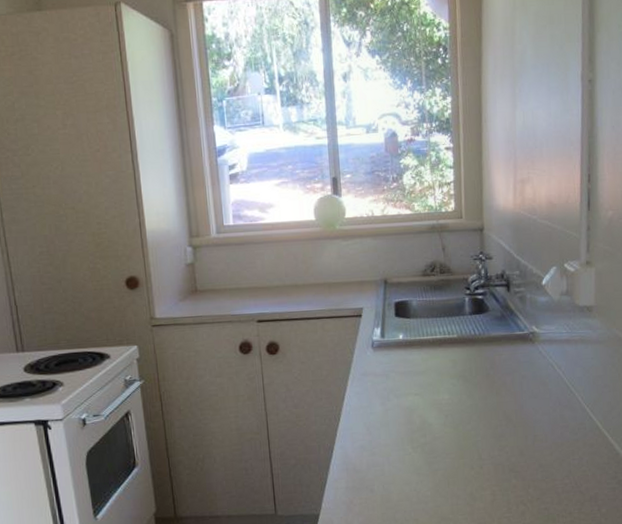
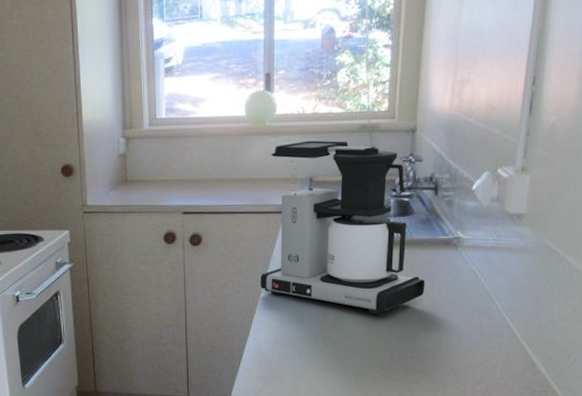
coffee maker: none [342,242,507,415] -> present [261,140,425,315]

